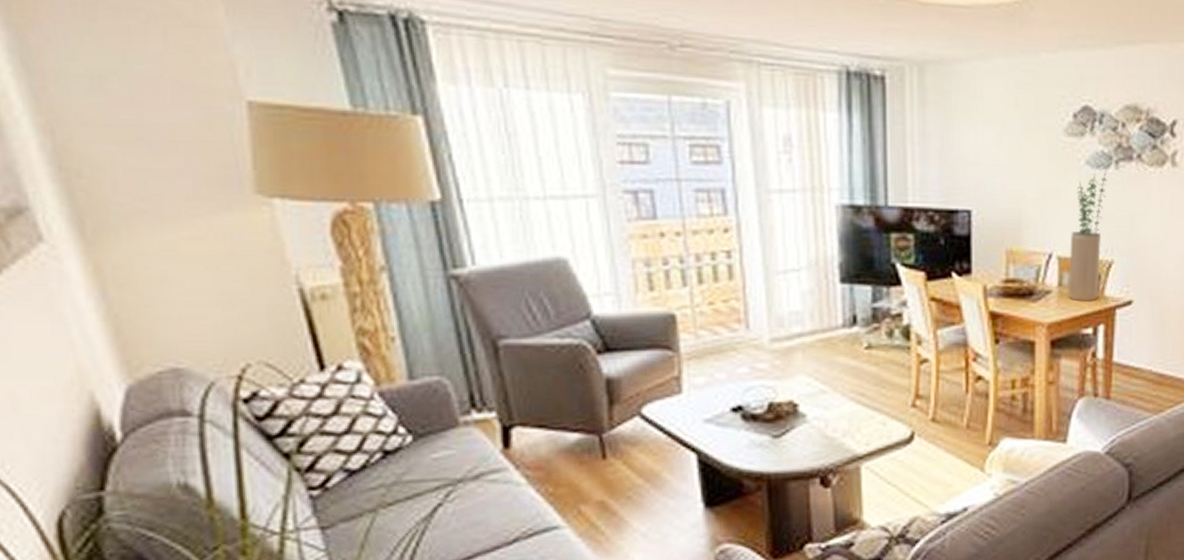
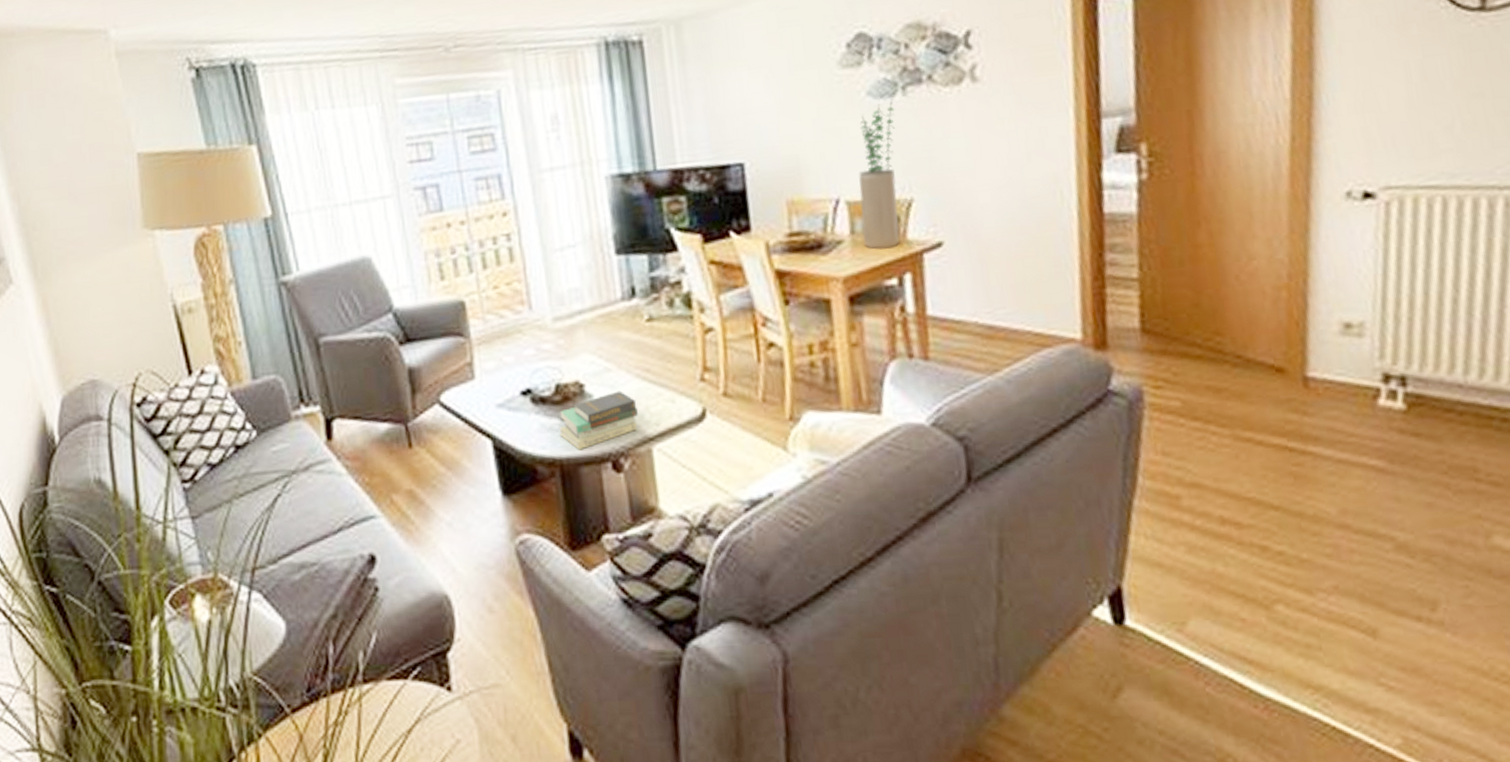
books: none [768,412,849,466] -> present [558,390,638,451]

